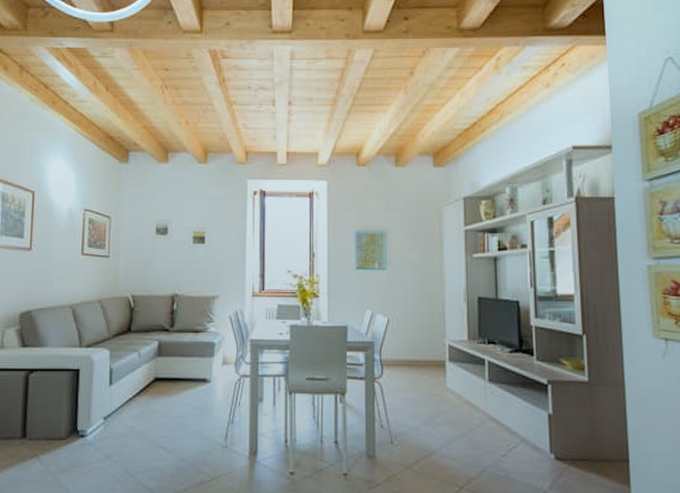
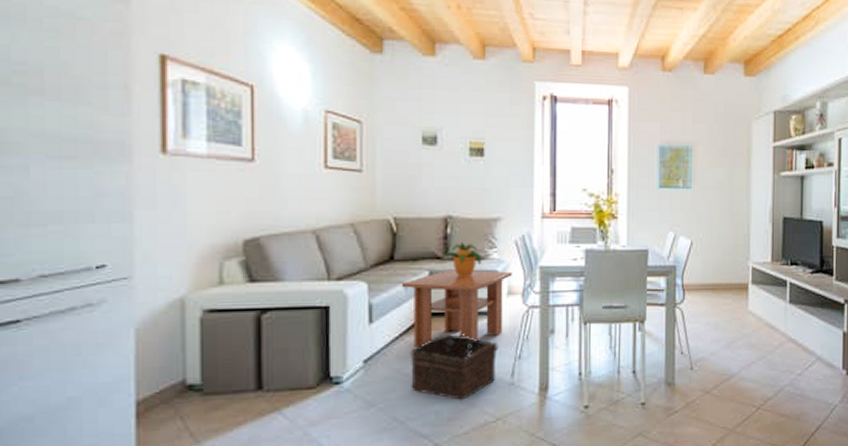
coffee table: none [136,340,227,408] -> present [401,269,512,348]
basket: none [140,398,214,458] -> present [411,334,498,400]
potted plant: none [167,317,203,347] -> present [439,242,483,277]

